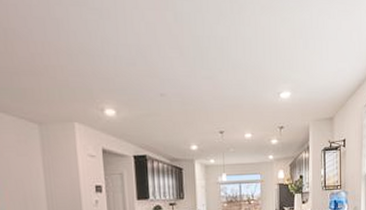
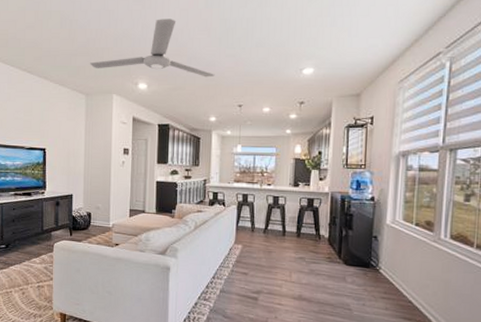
ceiling fan: none [38,32,192,102] -> present [89,19,215,78]

